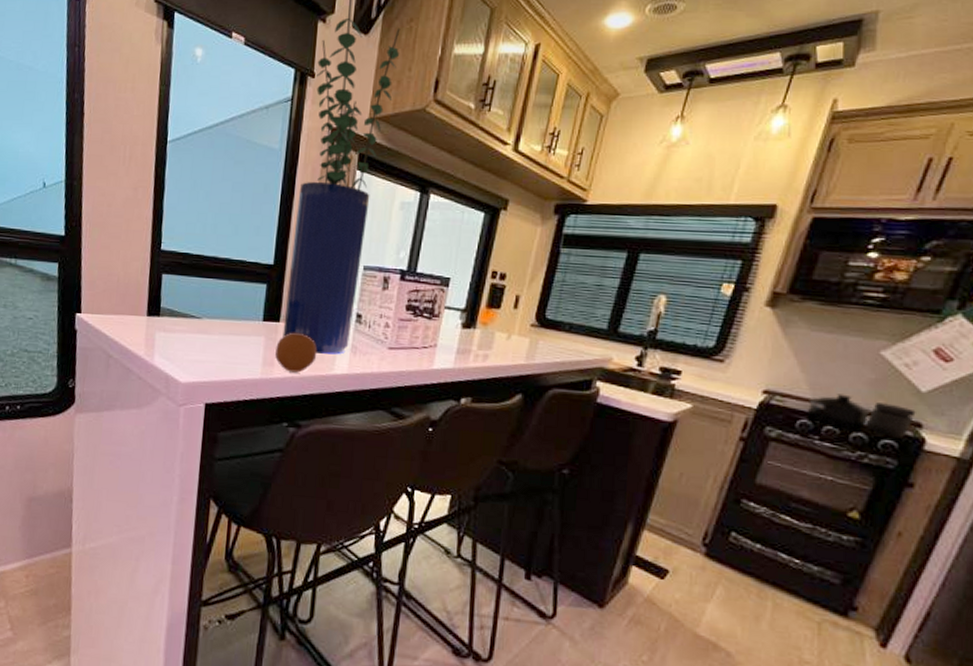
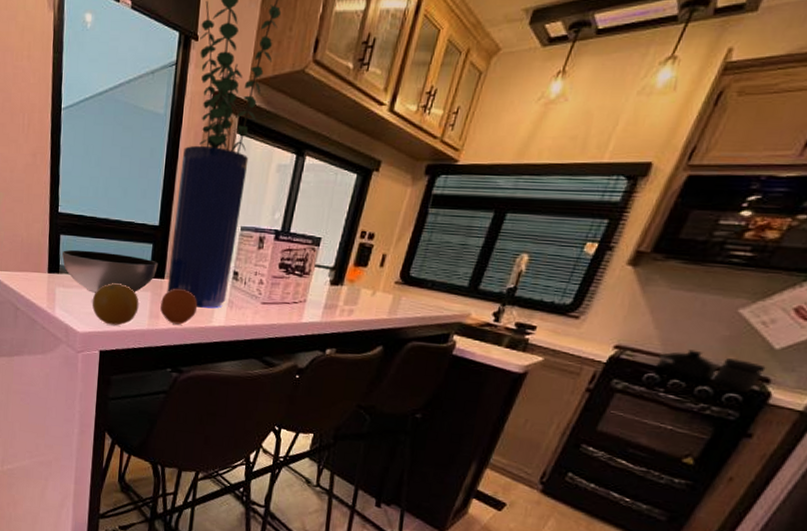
soup bowl: none [163,290,273,338] -> present [61,249,158,293]
fruit: none [197,327,251,375] -> present [92,283,139,326]

